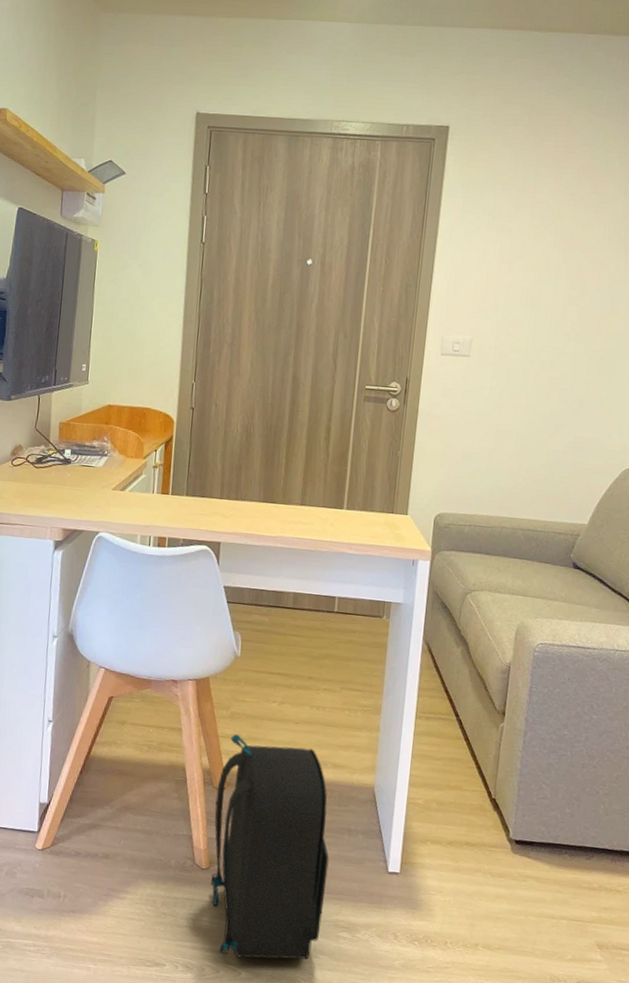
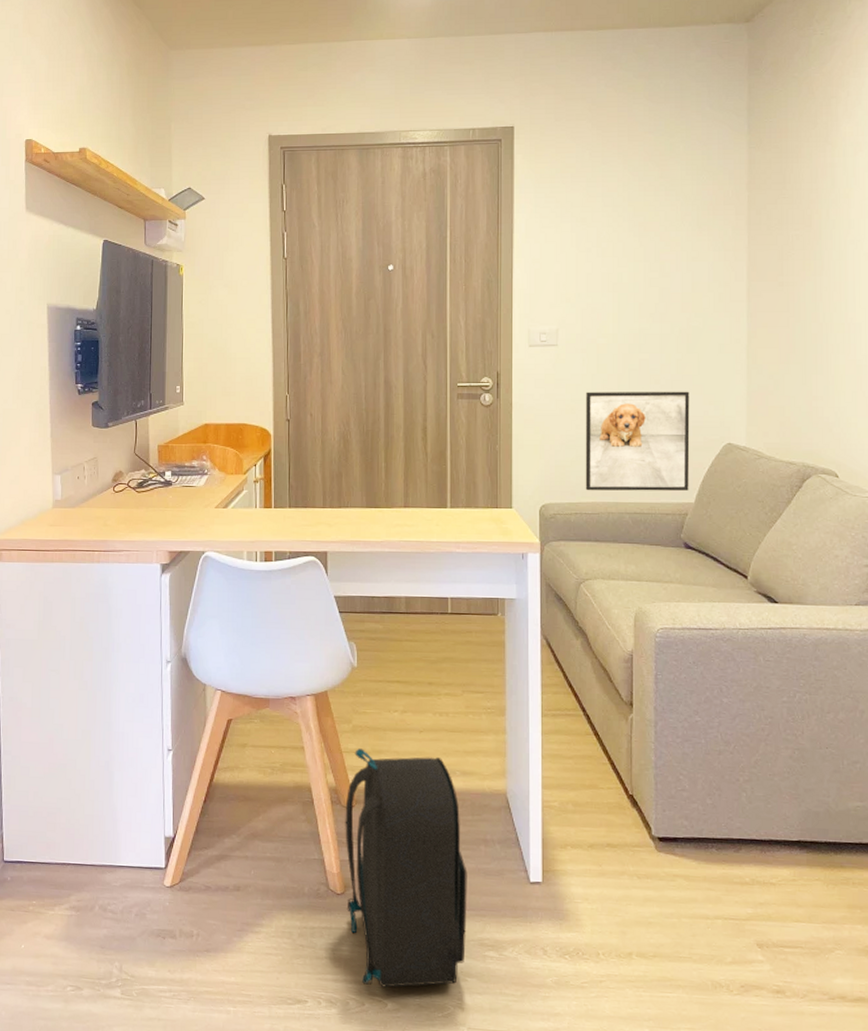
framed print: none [481,405,596,512] -> present [585,391,690,492]

